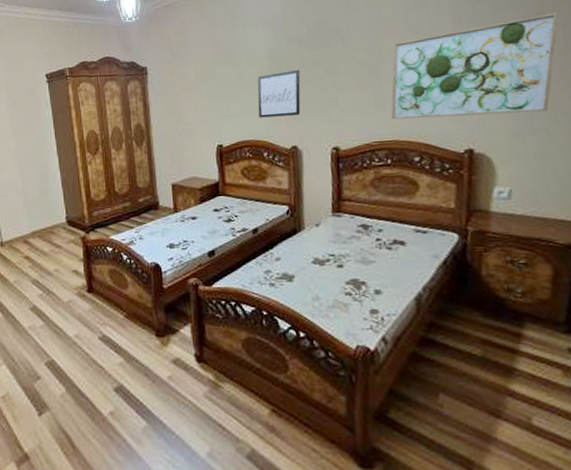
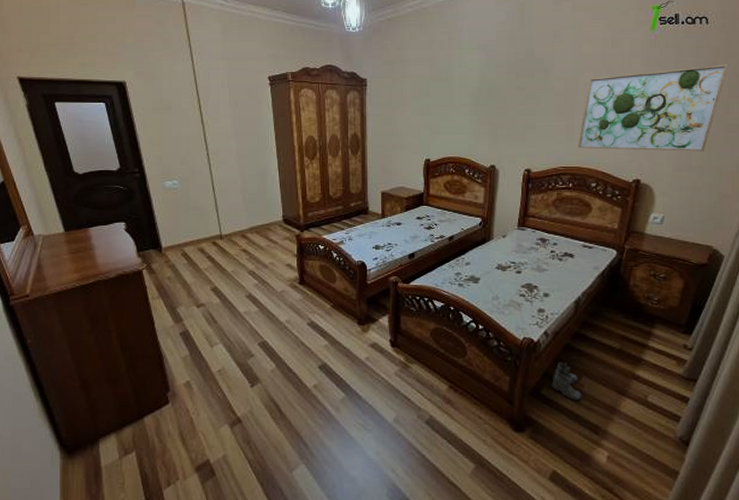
wall art: present [257,69,301,118] -> none [465,94,505,137]
boots: none [400,375,443,426] -> present [552,362,582,401]

